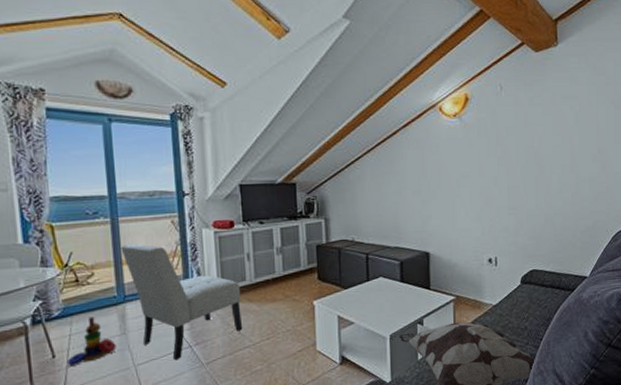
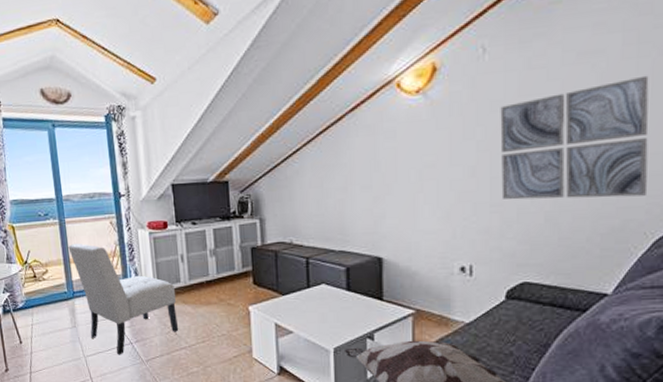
stacking toy: present [67,316,117,366] -> none [31,309,69,352]
wall art: none [513,117,607,205] -> present [500,75,649,200]

